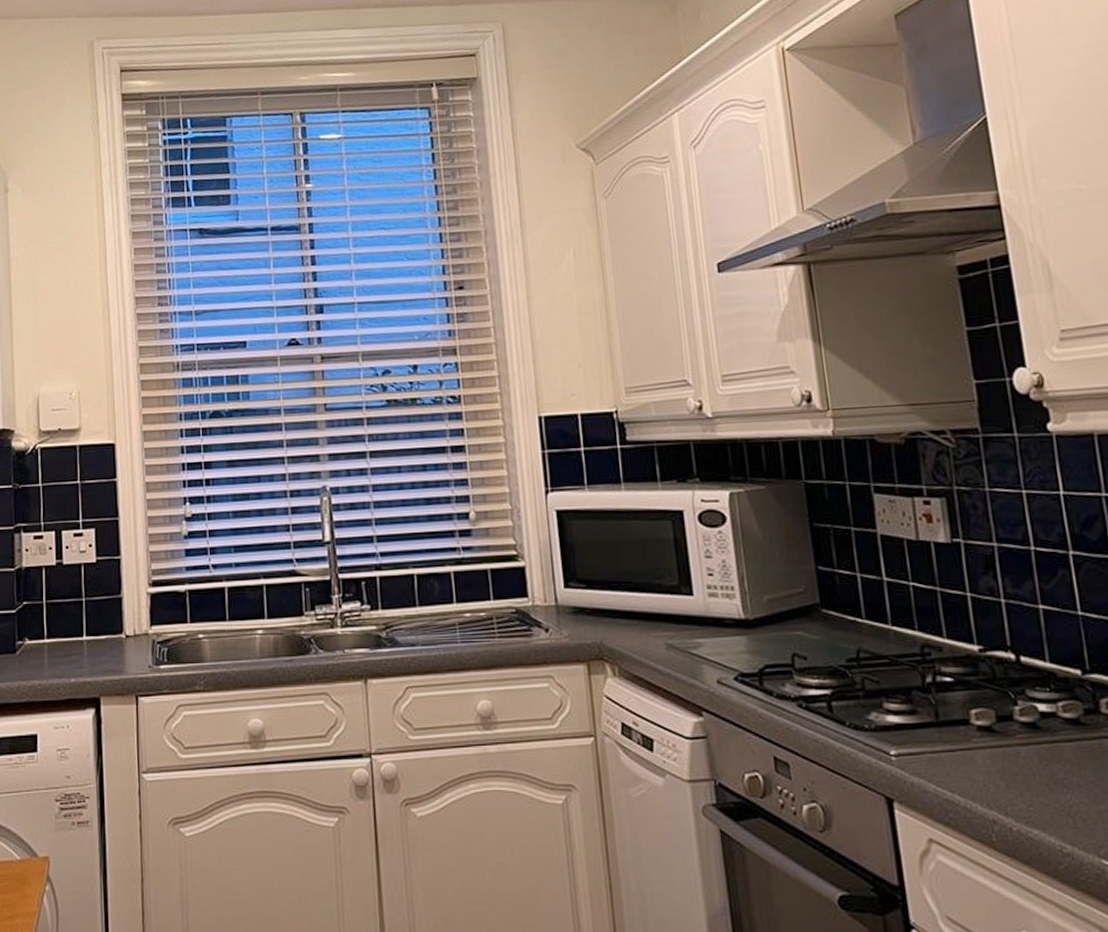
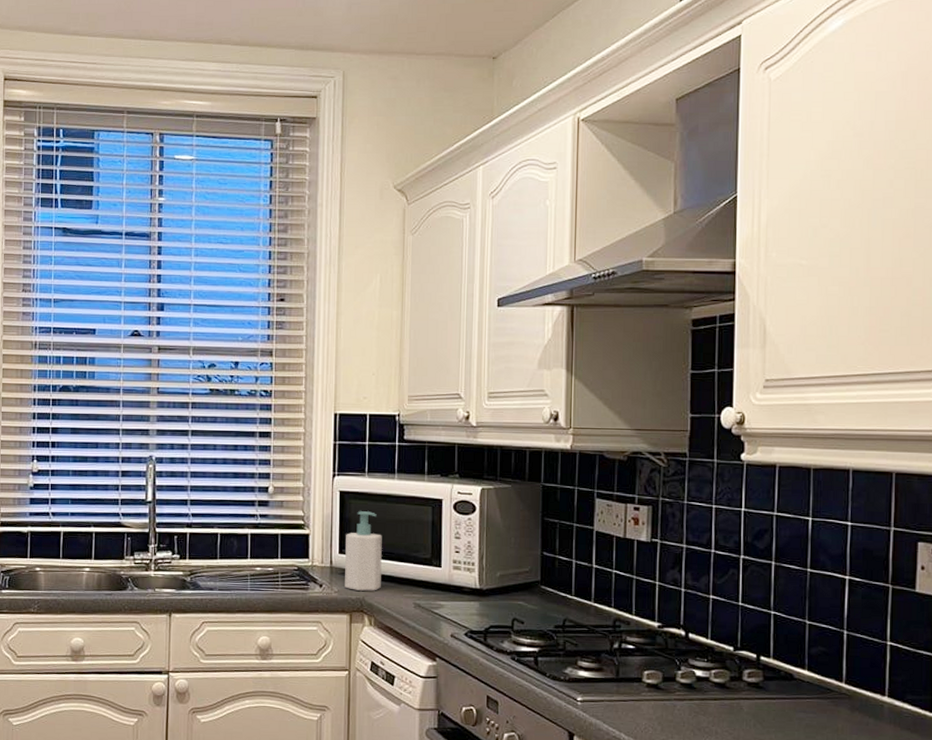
soap bottle: none [570,532,622,633] -> present [345,511,382,591]

